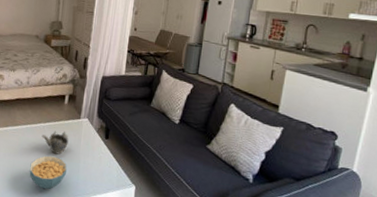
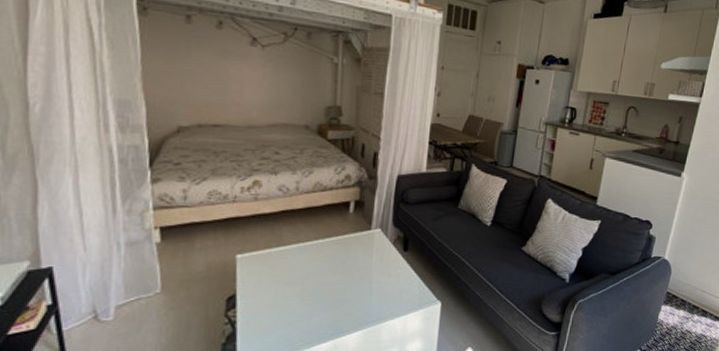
cereal bowl: present [29,155,67,189] -> none [305,279,356,319]
teapot: present [41,130,69,155] -> none [320,246,357,276]

